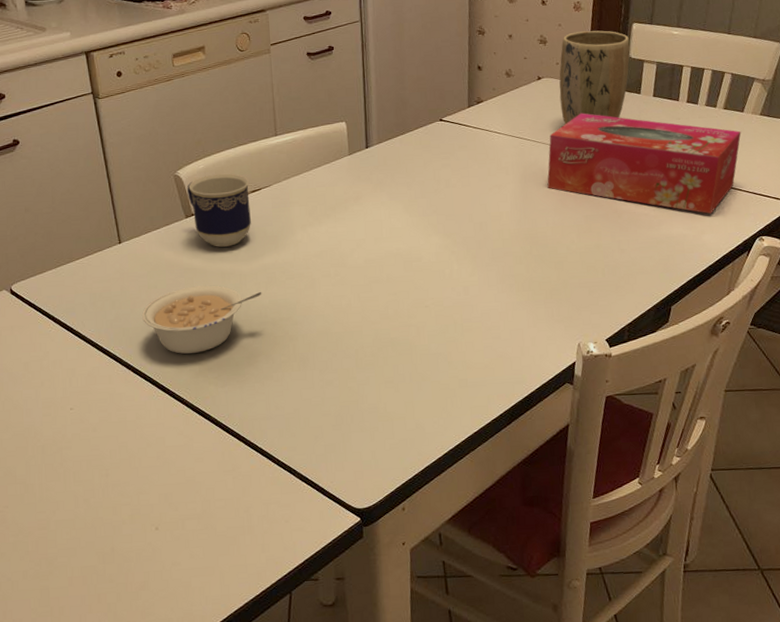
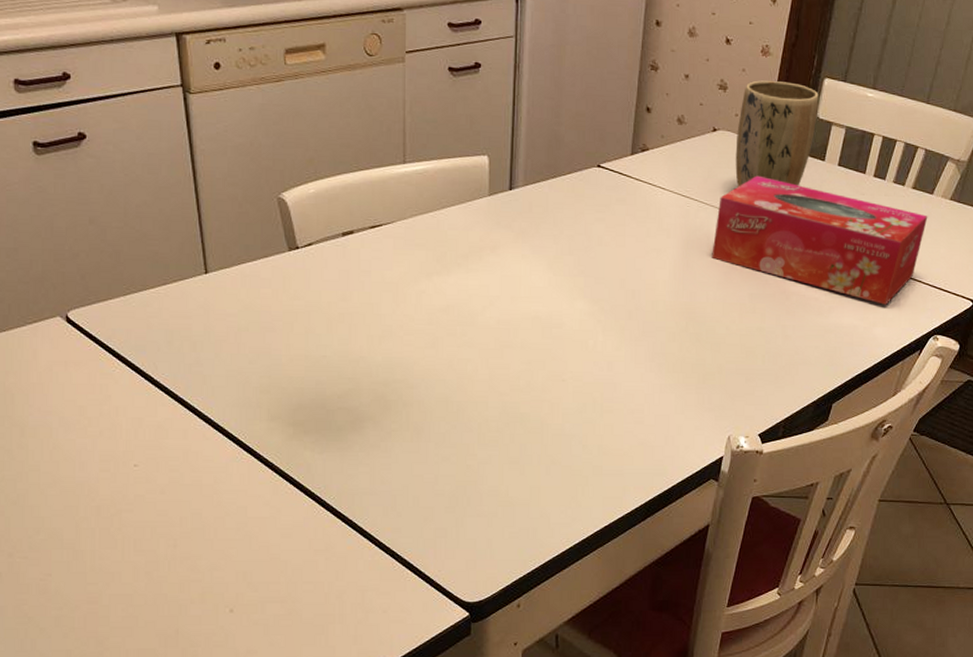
legume: present [142,285,262,354] -> none [229,333,375,412]
cup: present [187,173,251,247] -> none [293,201,369,290]

